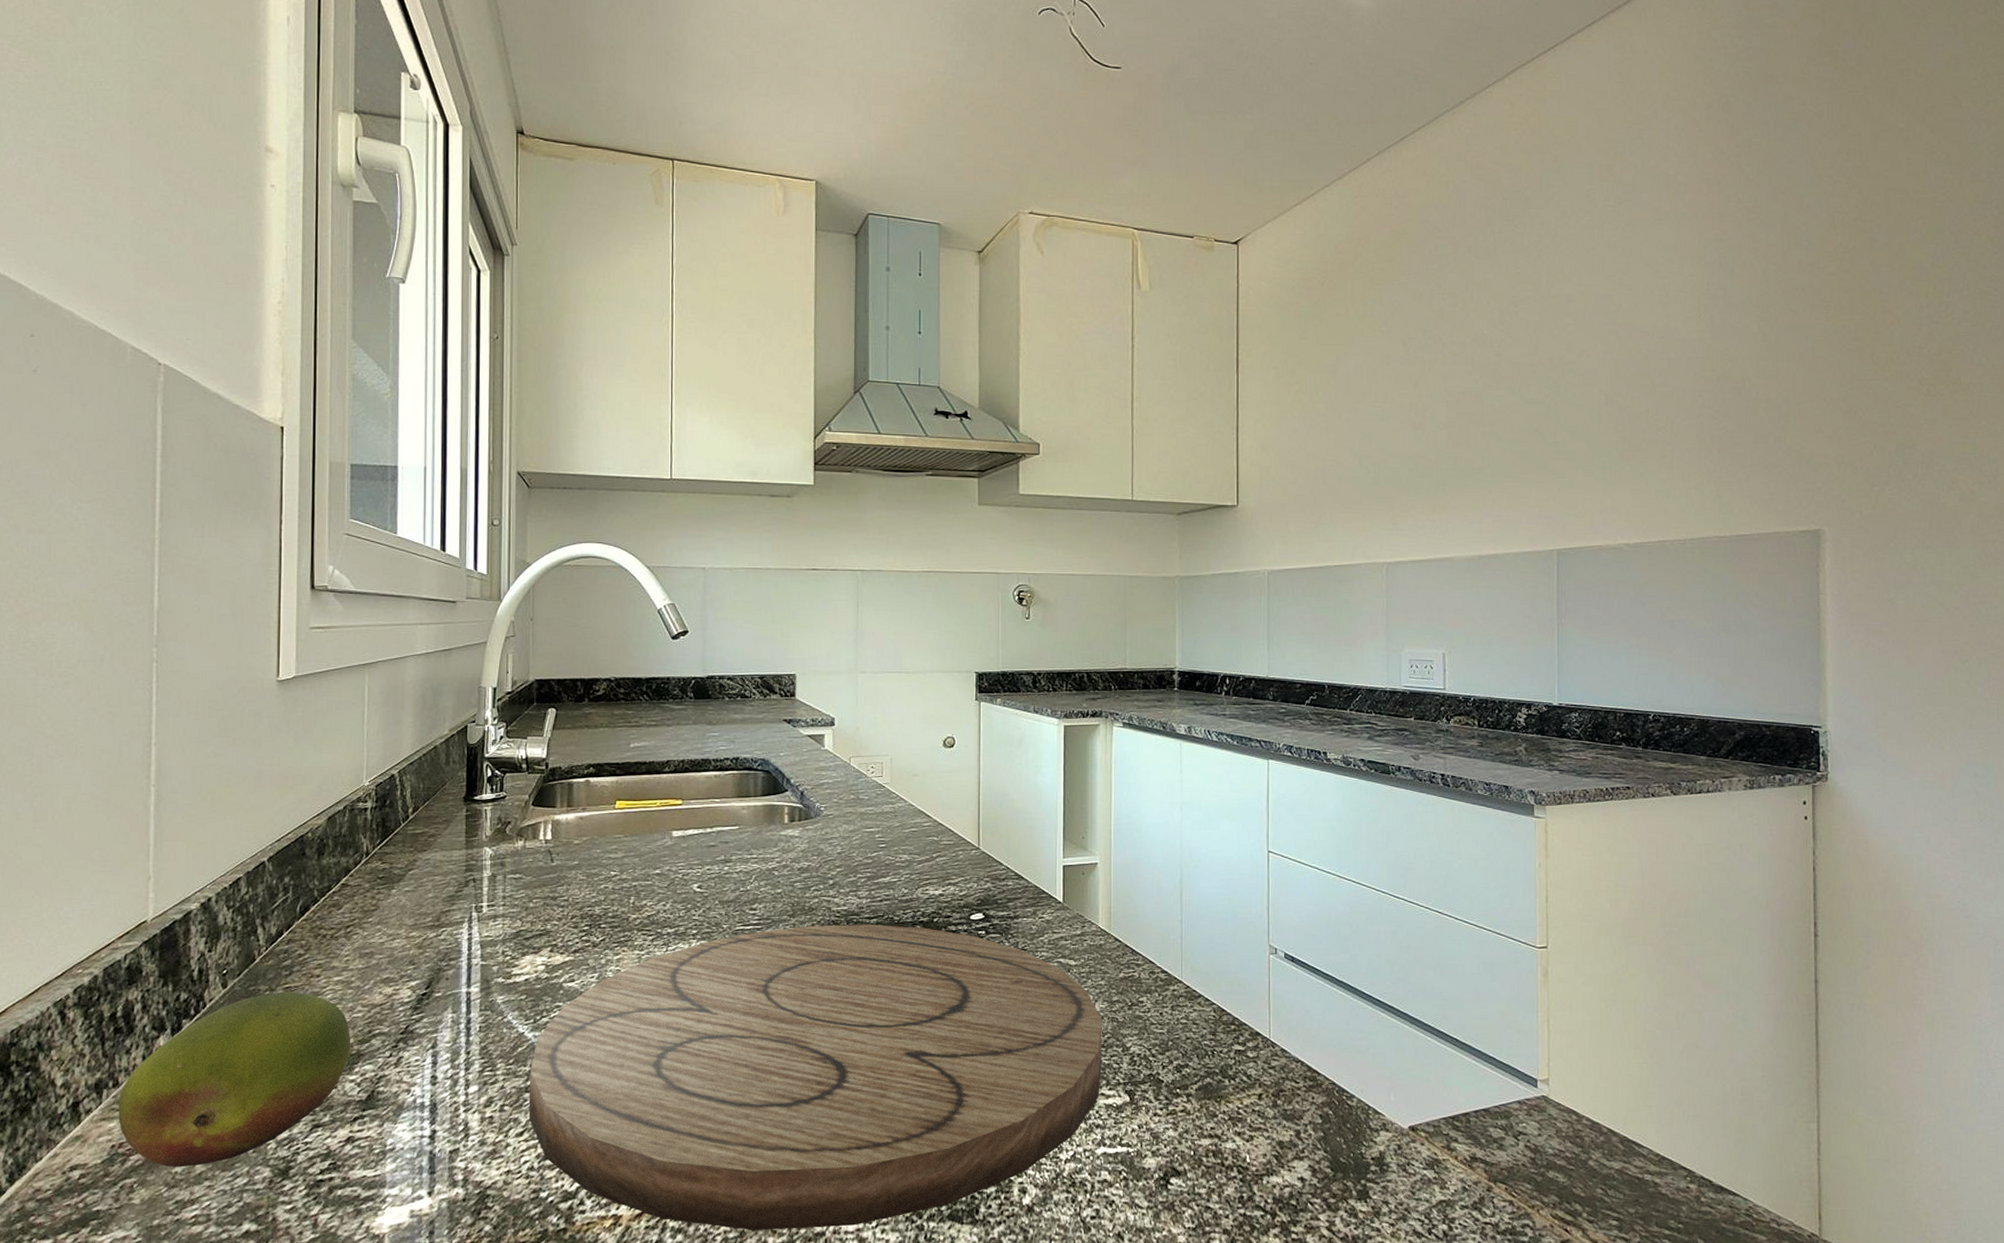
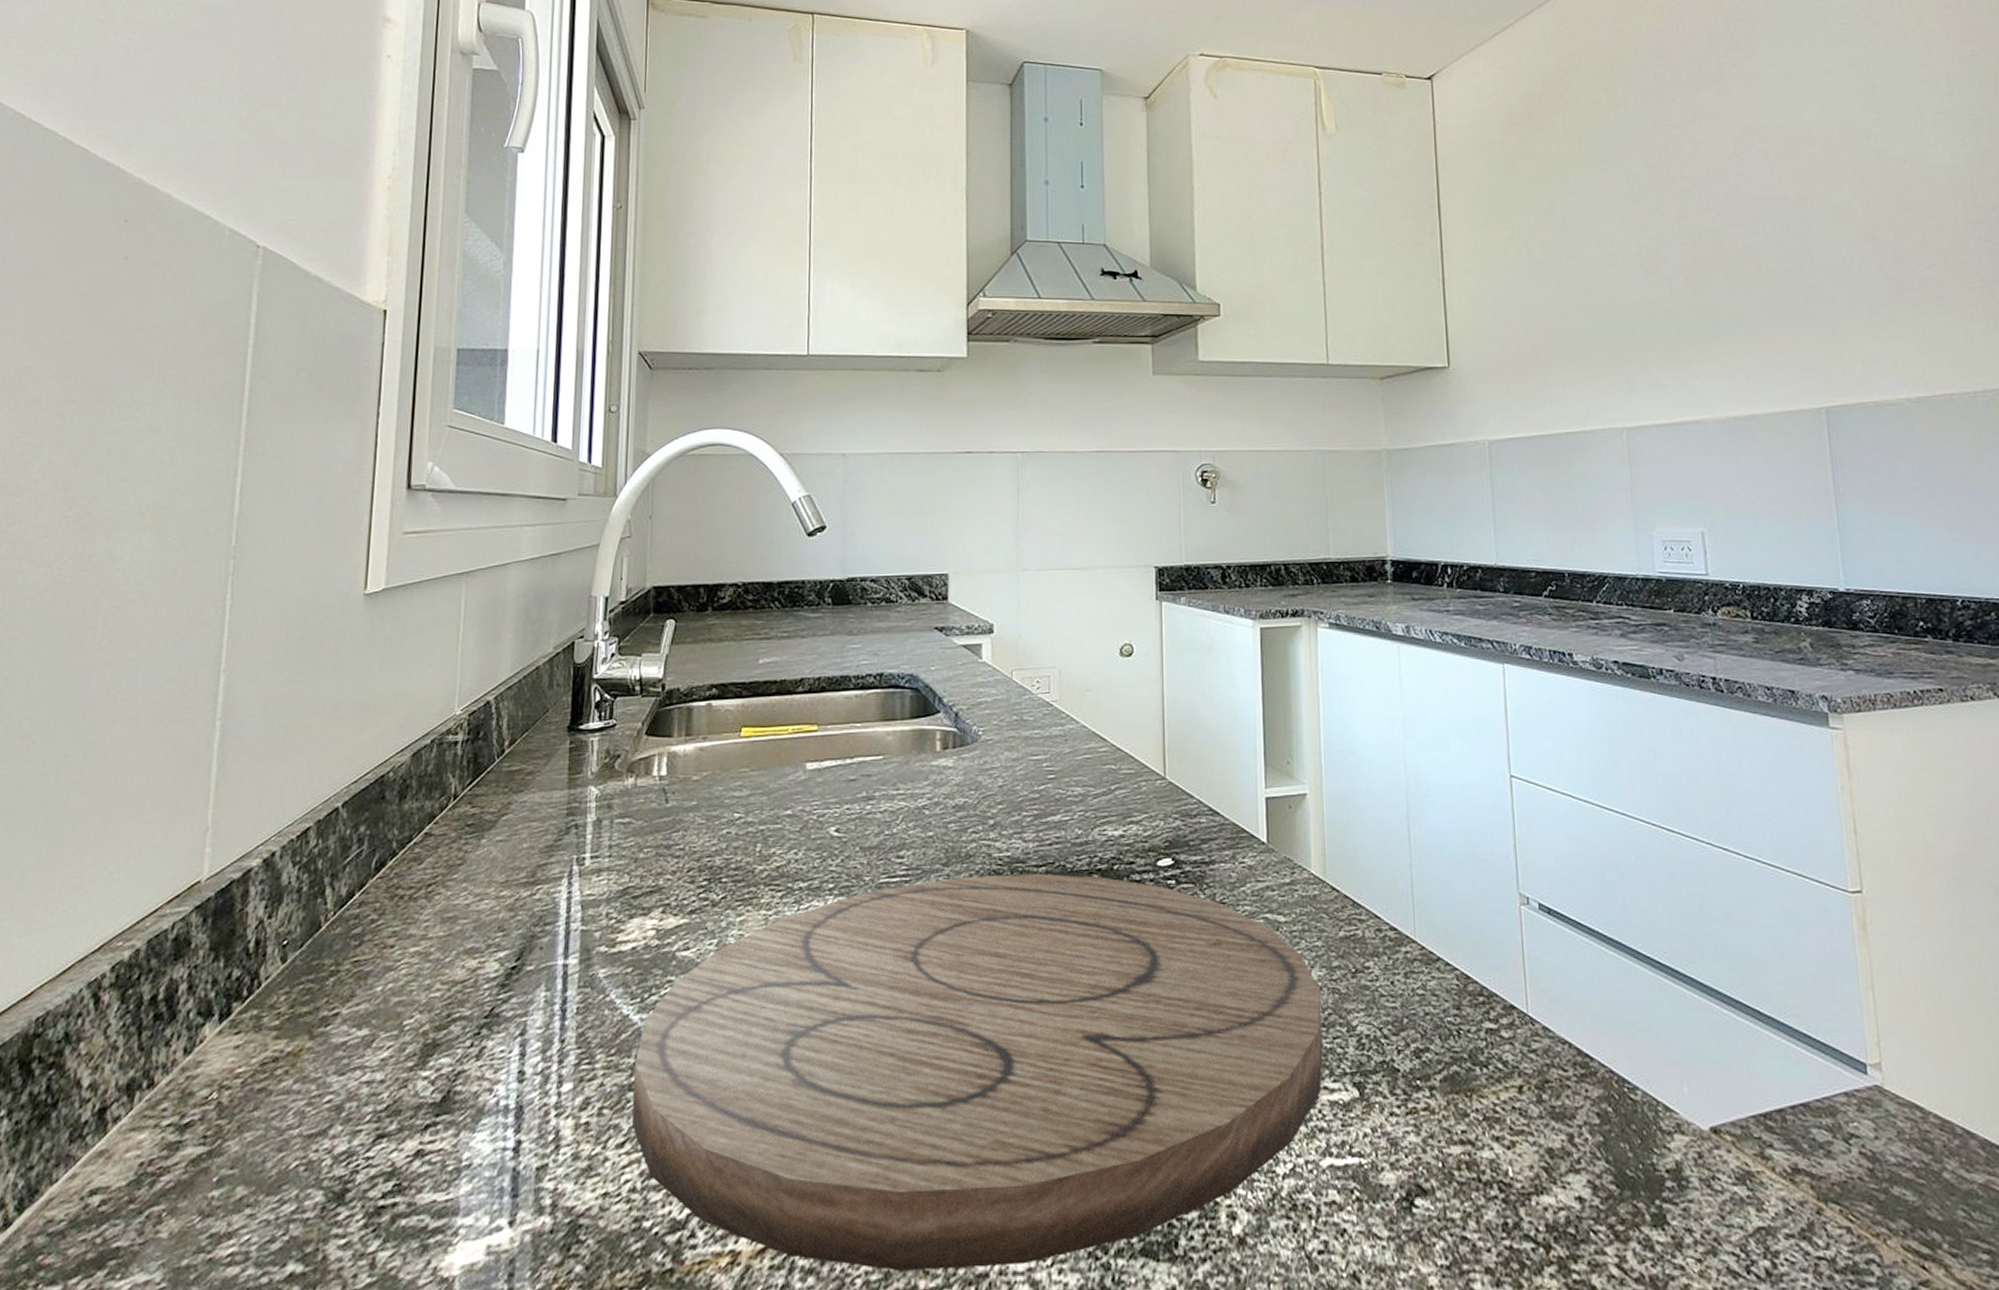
fruit: present [118,991,351,1168] -> none [150,966,427,1191]

